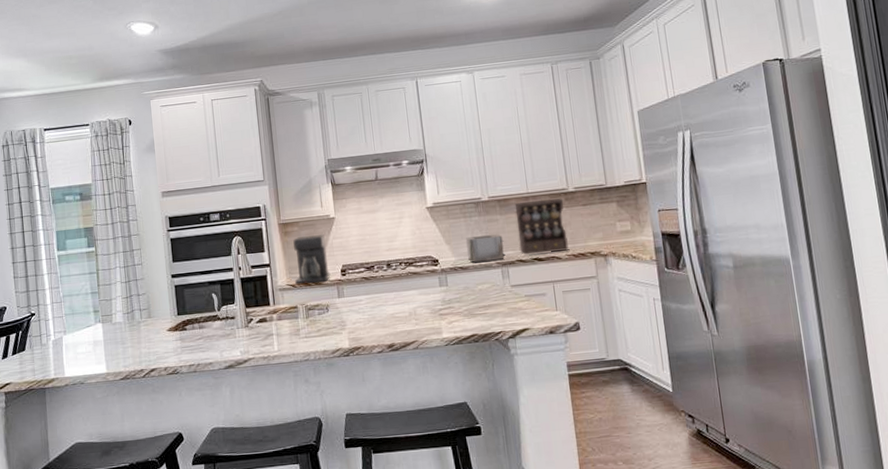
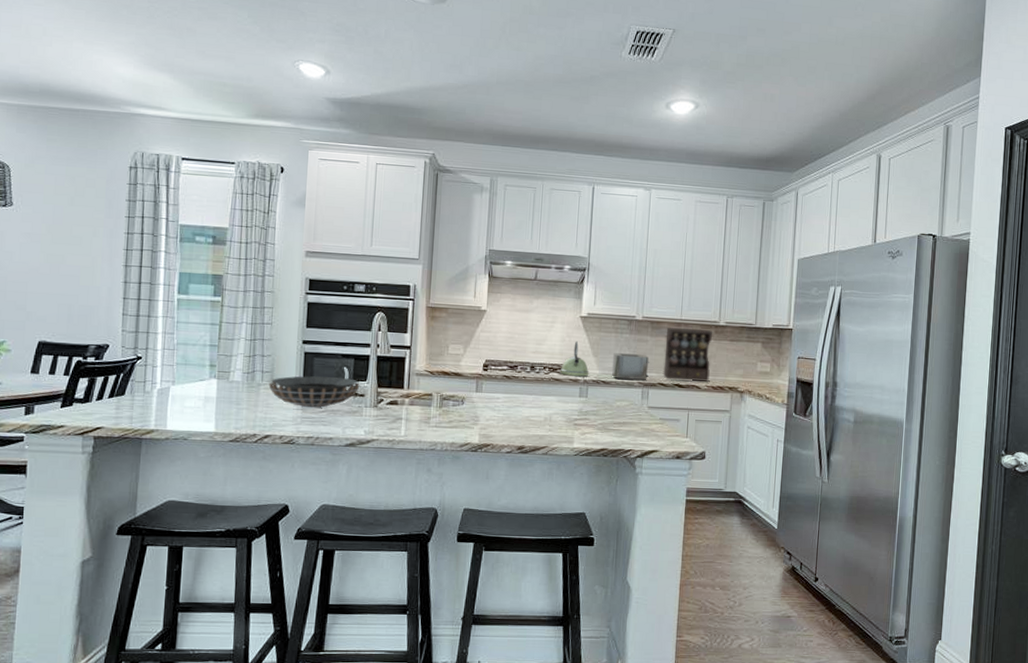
decorative bowl: none [147,303,230,338] -> present [268,376,360,408]
coffee maker: present [293,234,331,285] -> none [434,324,472,374]
kettle: none [415,231,446,268] -> present [559,340,589,377]

